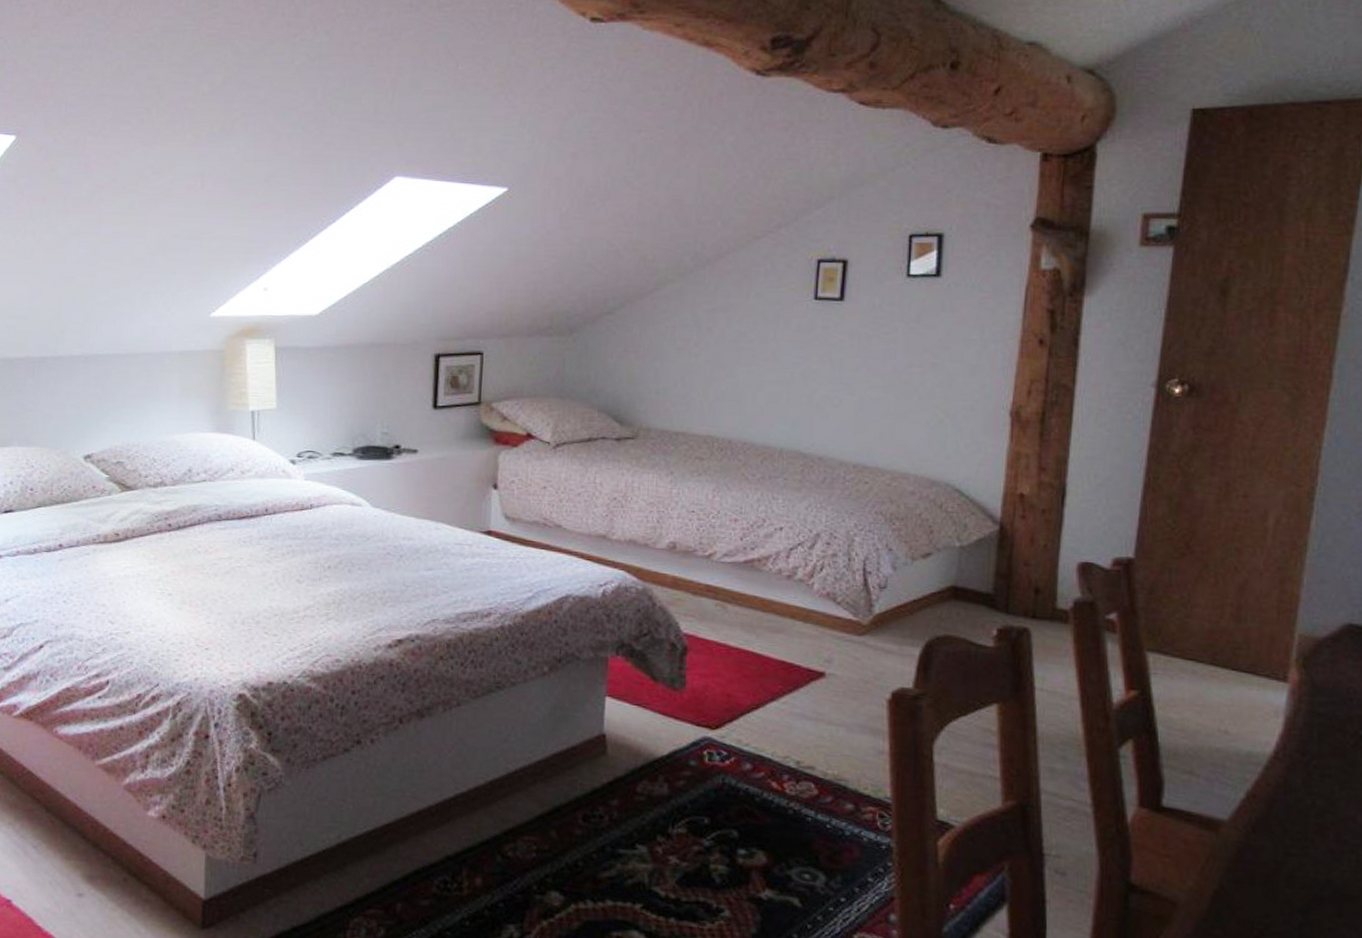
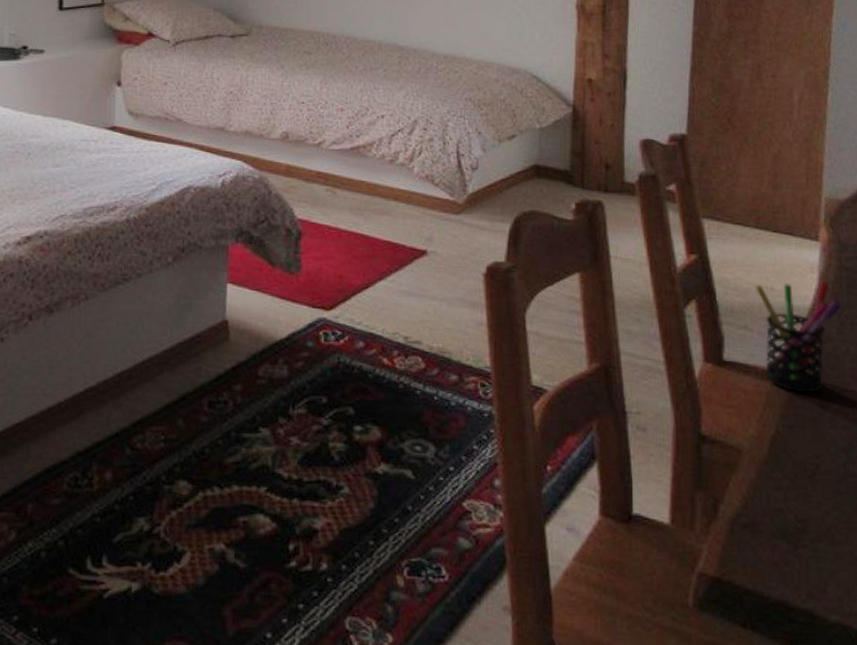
pen holder: none [1205,726,1310,848] -> present [754,281,842,393]

